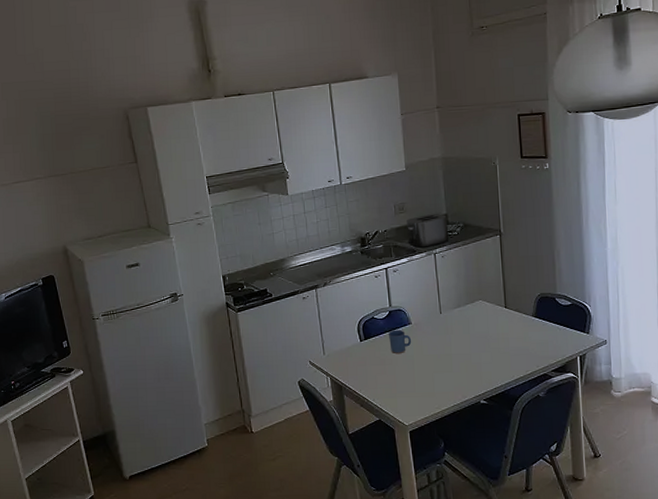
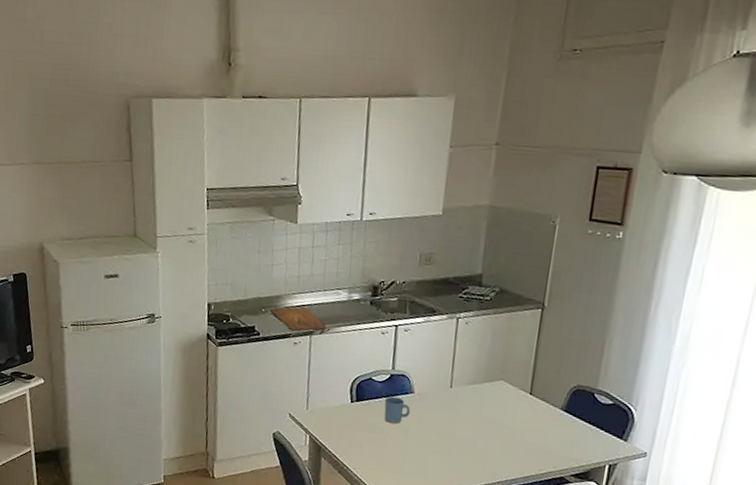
cutting board: none [277,264,328,288] -> present [269,306,327,332]
toaster: present [407,214,449,249] -> none [428,270,482,310]

